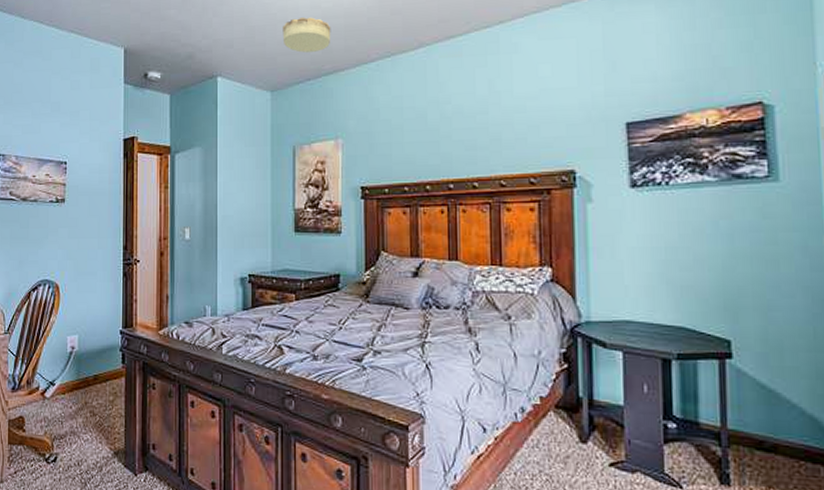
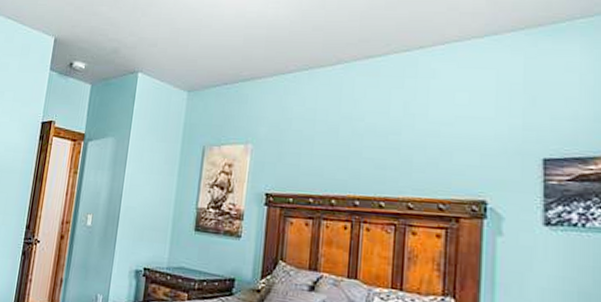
ceiling light: present [282,17,331,53] -> none [205,25,253,58]

